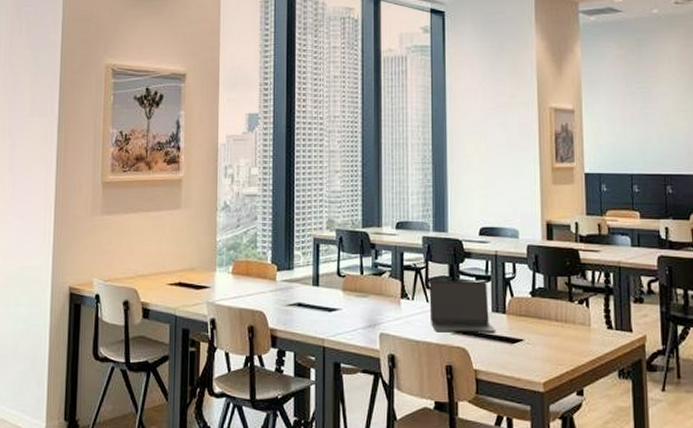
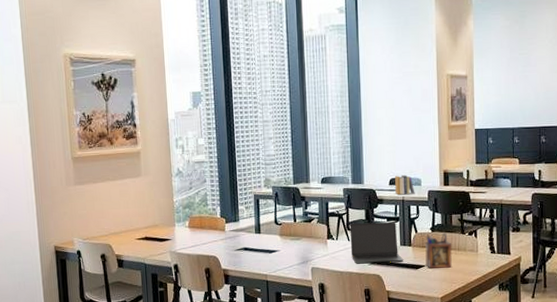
books: none [486,223,511,248] -> present [395,174,415,194]
desk organizer: none [523,299,557,346] -> present [425,232,452,269]

